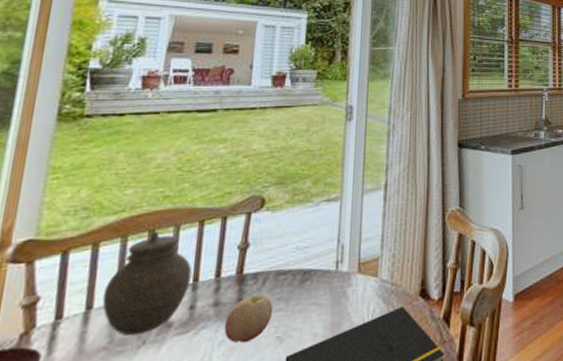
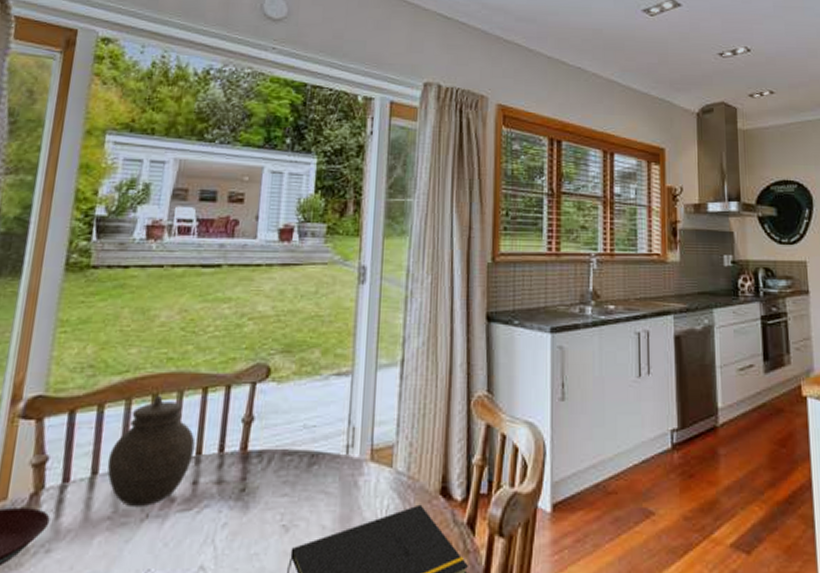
fruit: present [224,294,273,343] -> none [227,475,279,528]

